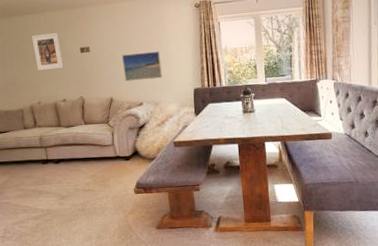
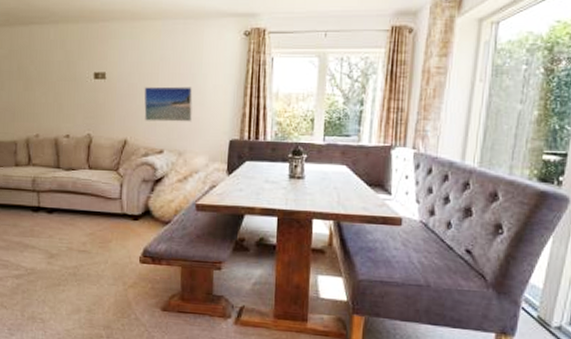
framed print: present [32,33,64,70] -> none [37,51,72,96]

